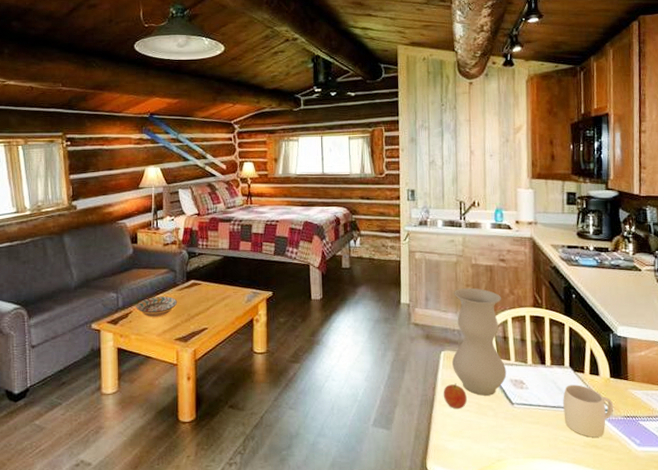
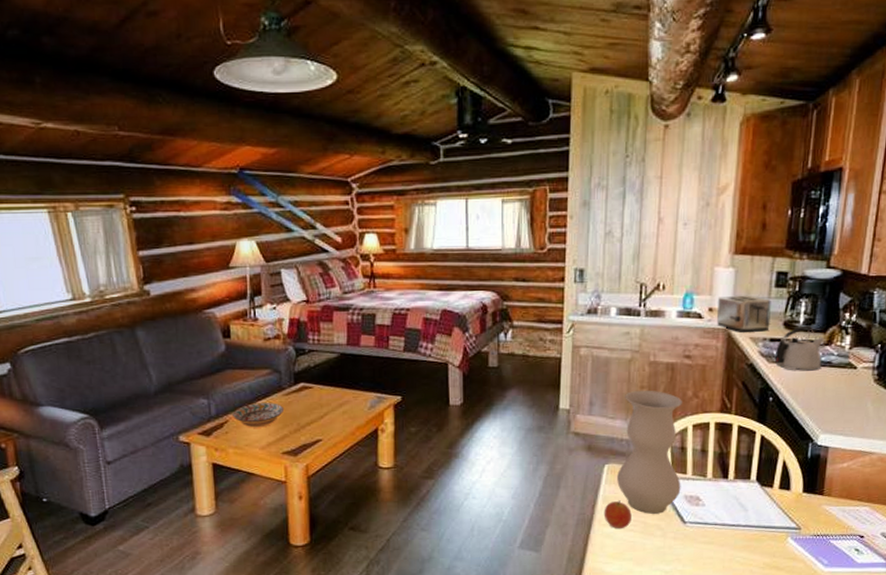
toaster: none [522,211,566,241] -> present [716,295,771,332]
mug: present [563,384,614,438] -> none [743,500,803,558]
kettle: none [573,235,612,273] -> present [774,325,825,371]

